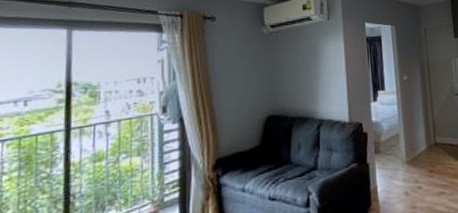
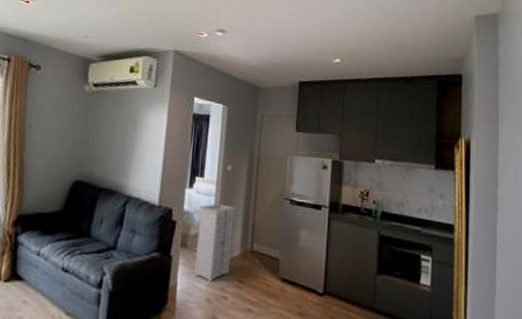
storage cabinet: none [386,109,420,178] -> present [194,203,237,283]

